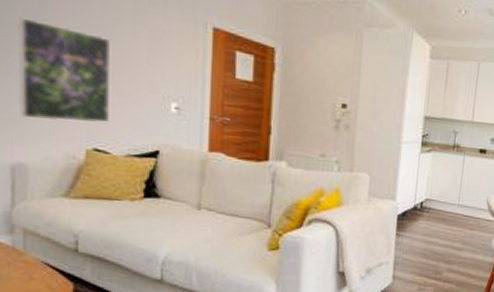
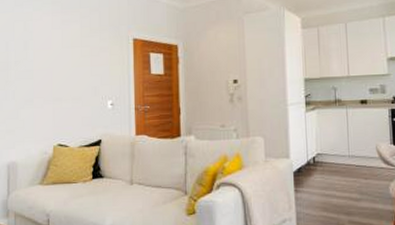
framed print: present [18,17,110,123] -> none [12,57,67,128]

